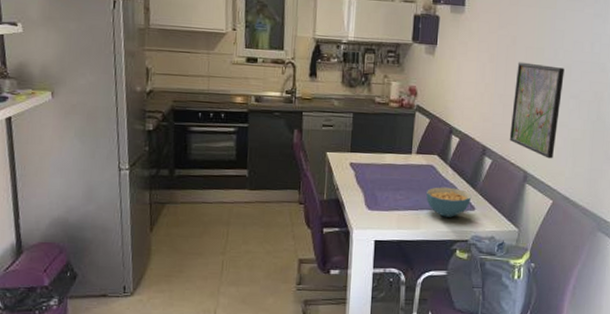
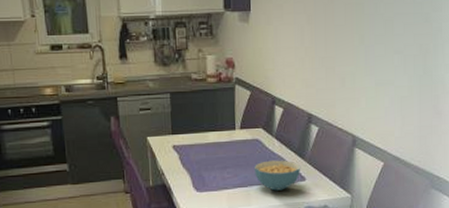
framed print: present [509,62,565,159] -> none [334,20,387,120]

